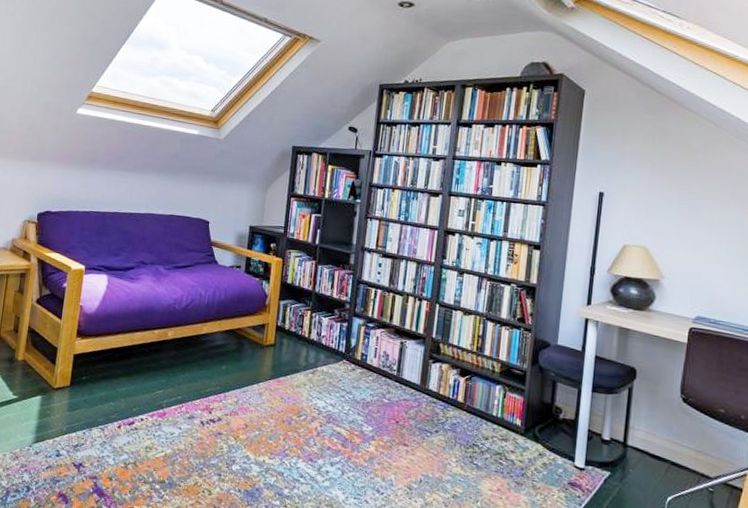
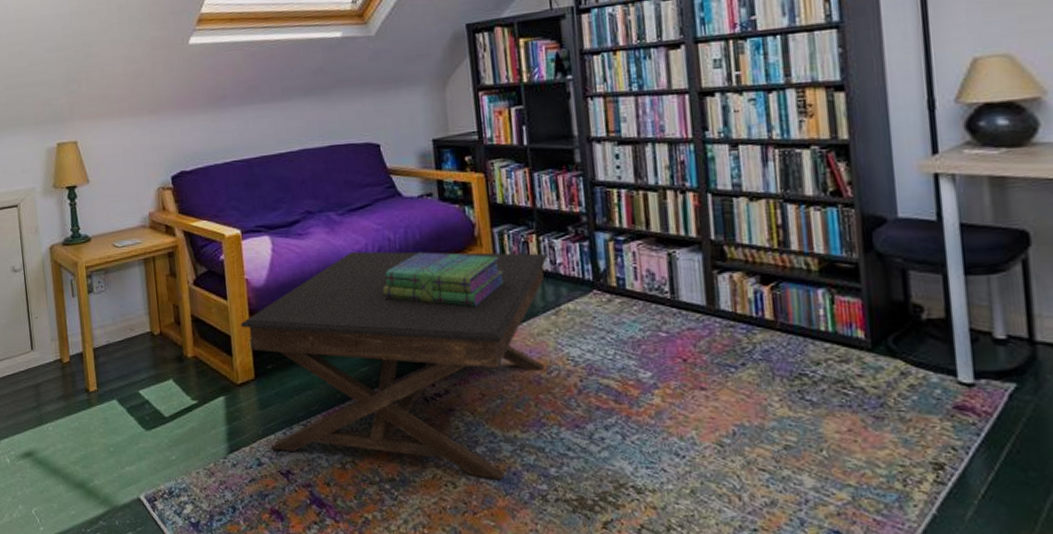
coffee table: none [68,299,316,493] -> present [240,251,548,479]
stack of books: none [186,309,281,357] -> present [382,252,504,306]

